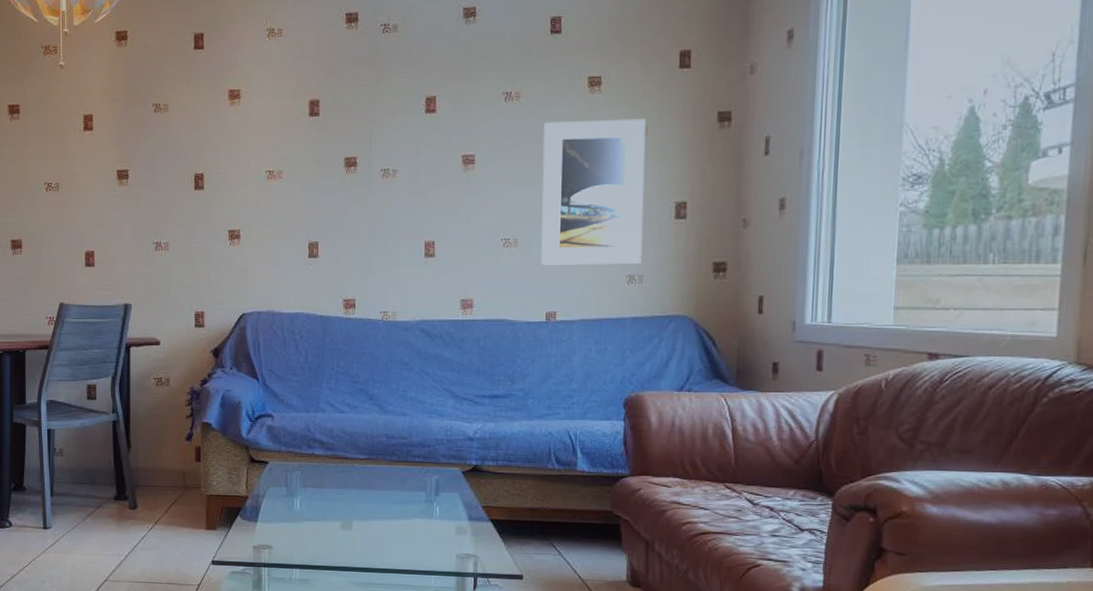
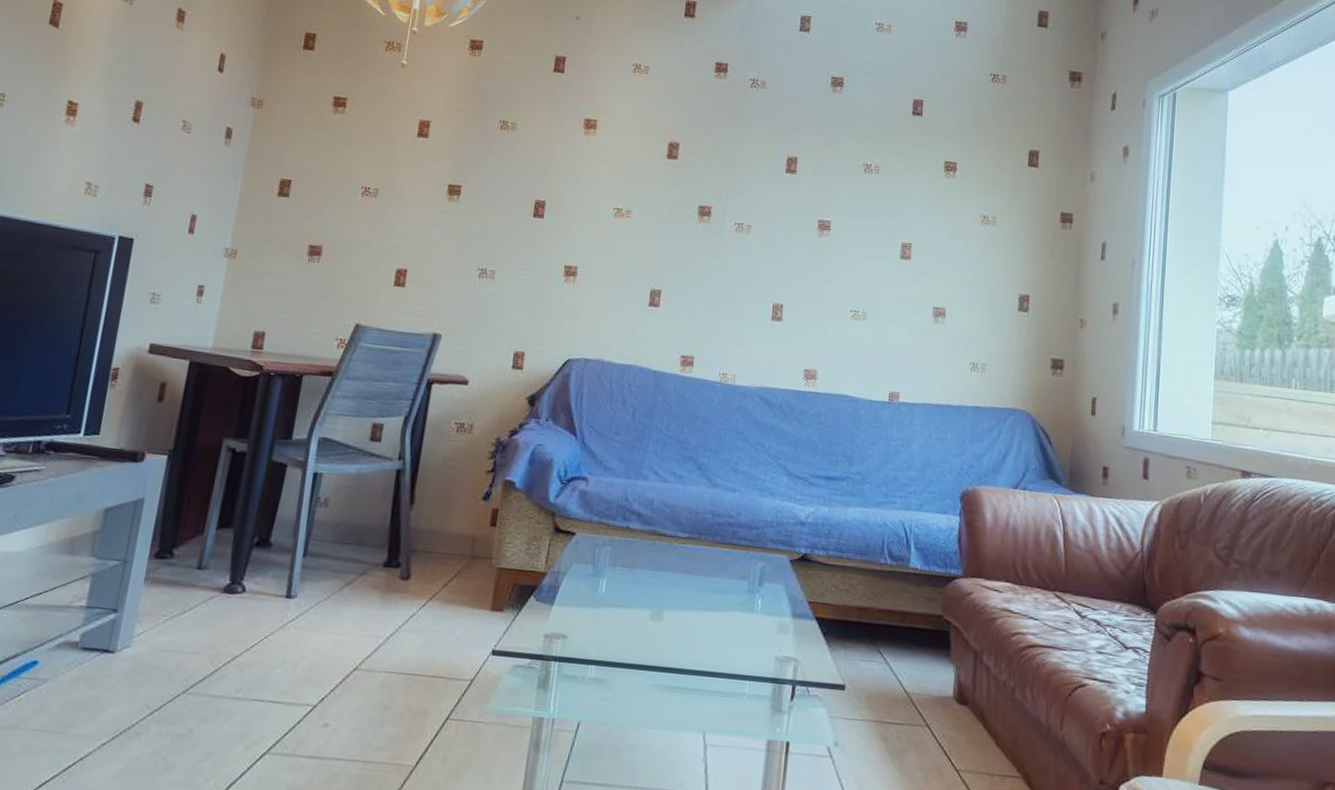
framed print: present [541,118,646,265] -> none [888,199,996,352]

